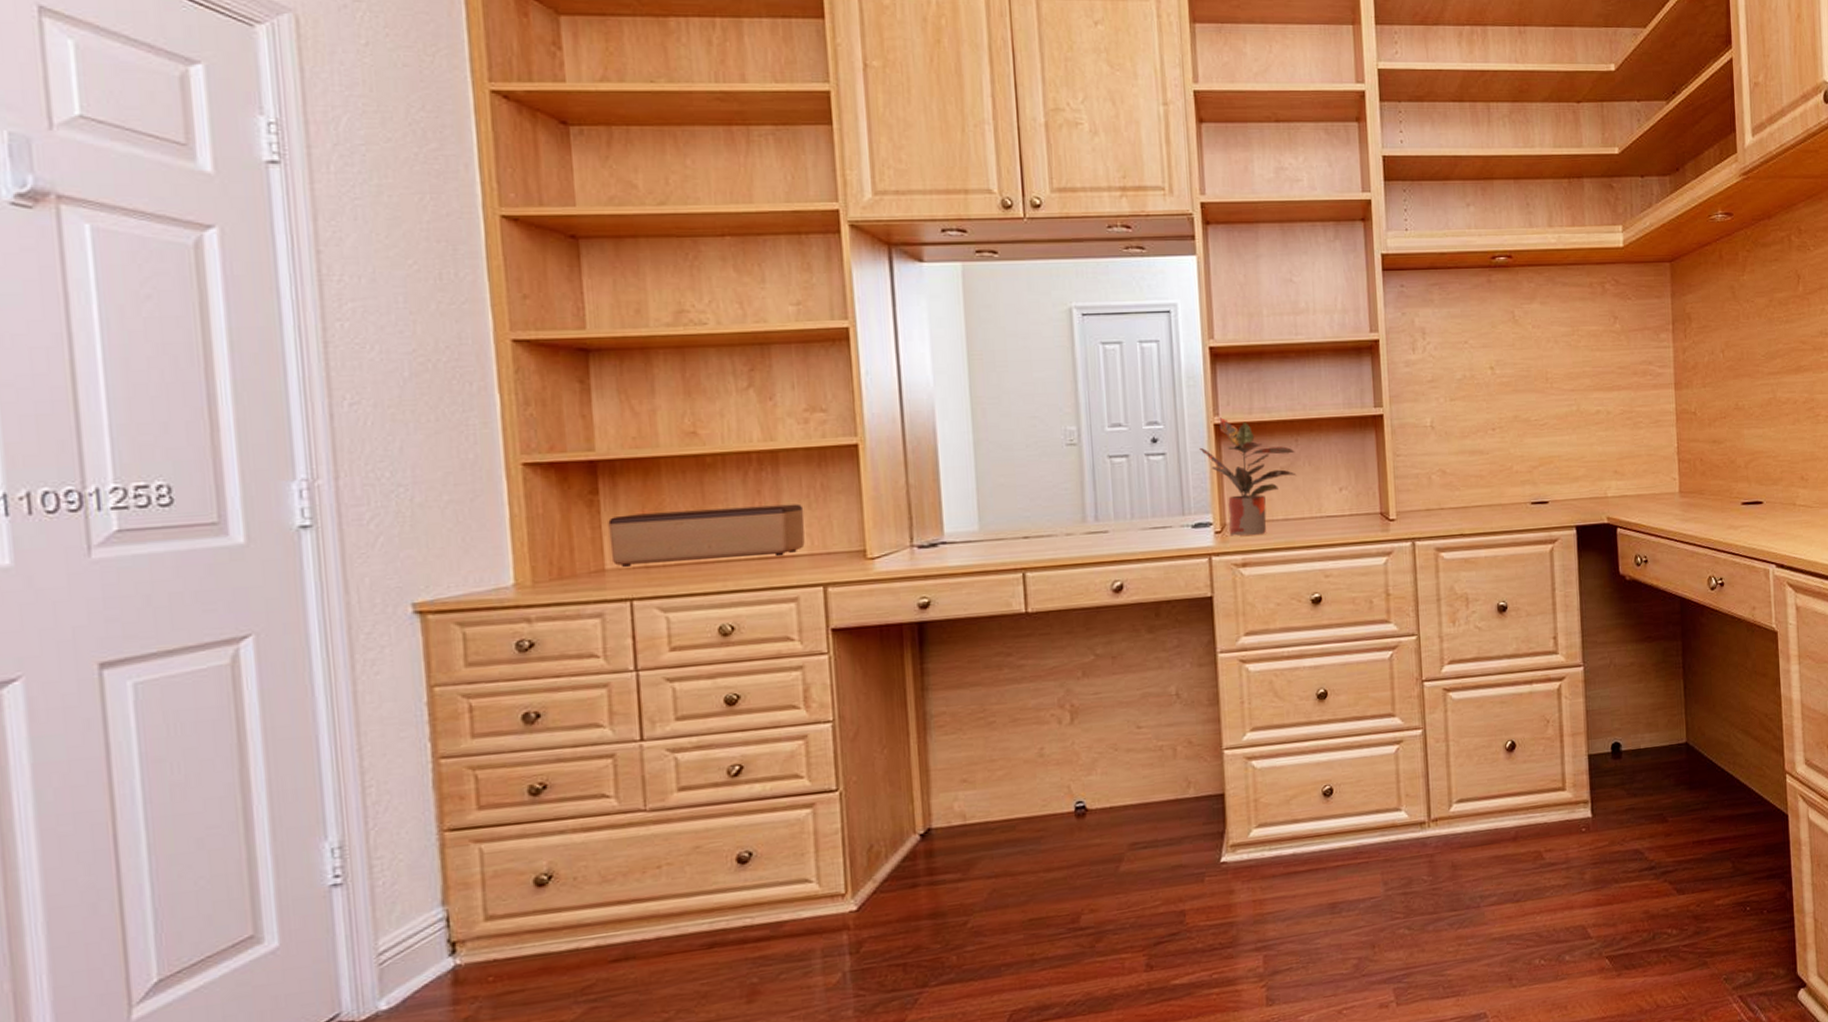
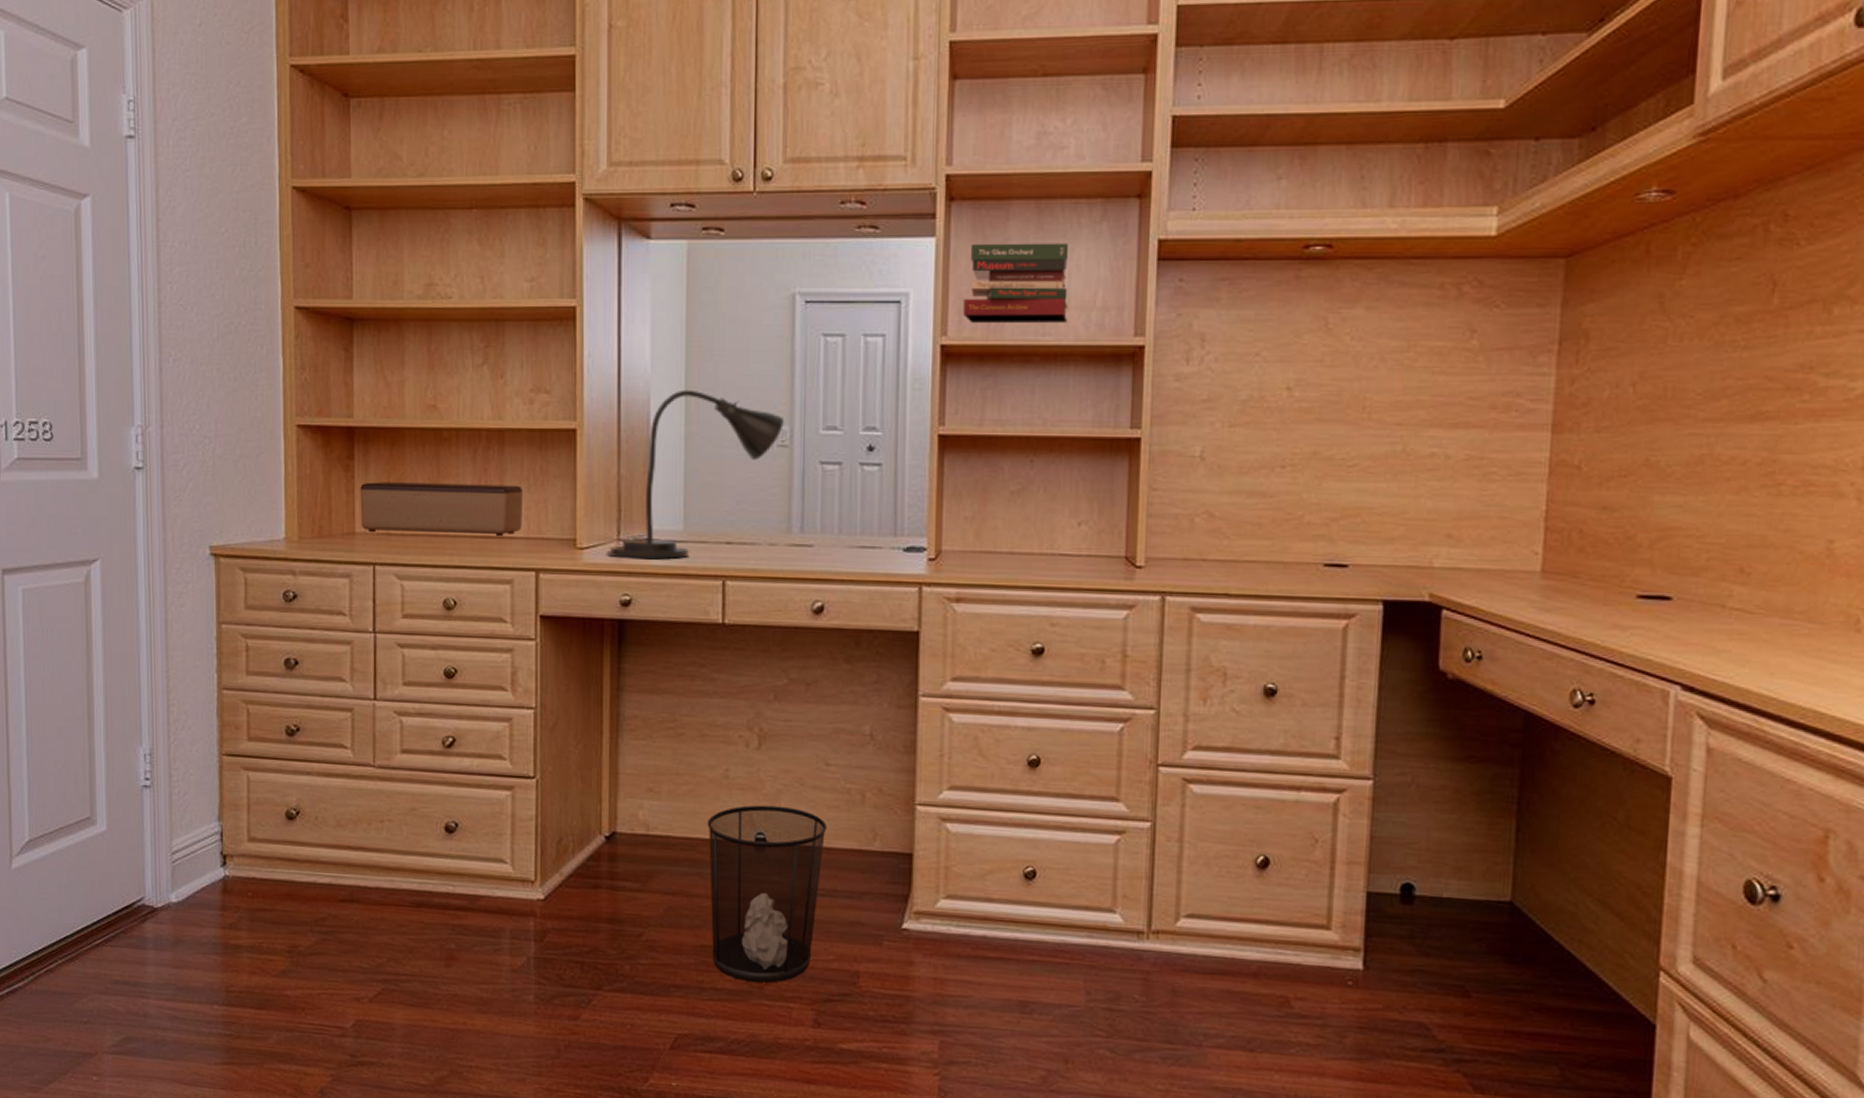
desk lamp: none [899,399,1072,563] -> present [606,389,785,559]
waste bin: none [1026,772,1143,944] -> present [707,805,827,983]
potted plant: present [1199,417,1297,536] -> none [920,427,1029,567]
books: none [1226,258,1314,328] -> present [963,243,1069,324]

